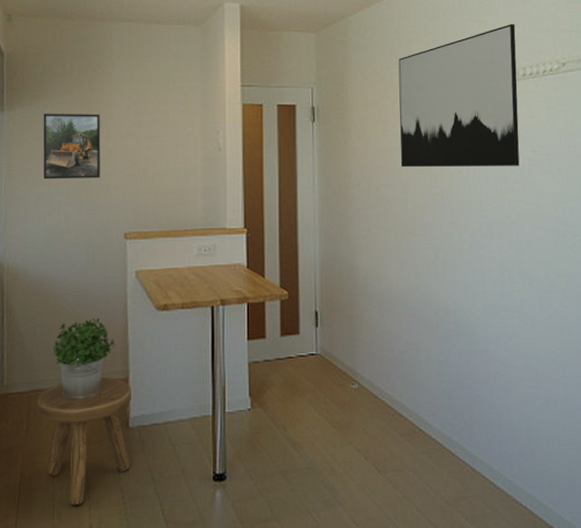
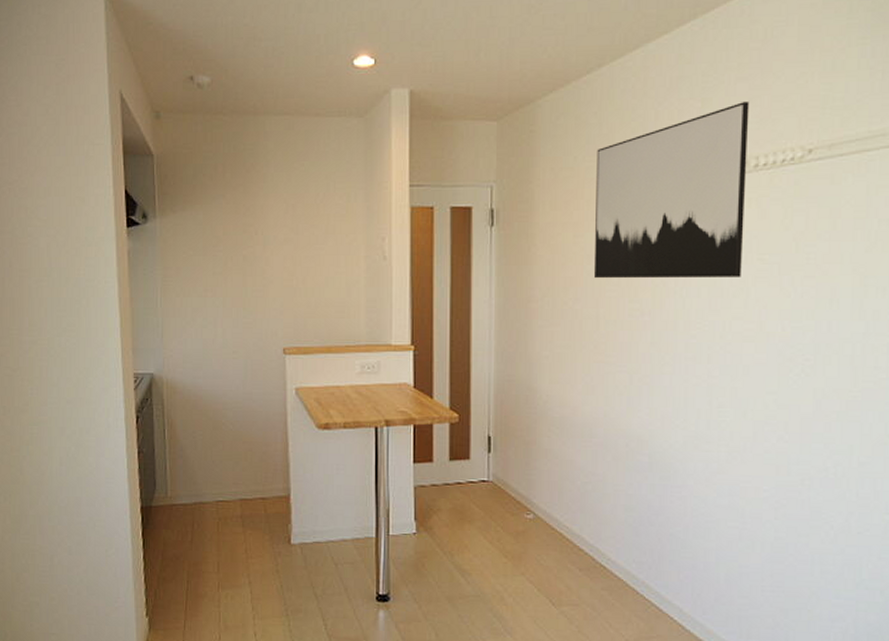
stool: present [36,376,131,505] -> none [200,493,294,614]
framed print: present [43,113,101,180] -> none [196,219,258,291]
potted plant: present [52,318,116,400] -> none [214,435,276,515]

